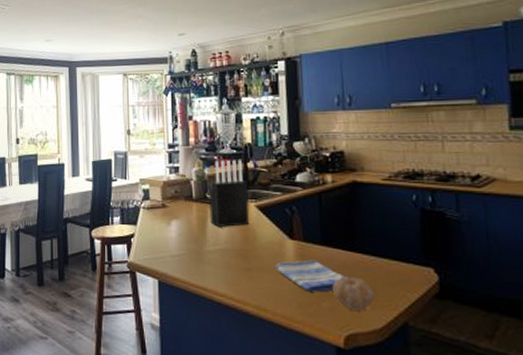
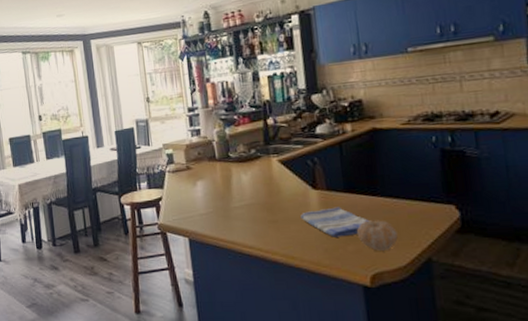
knife block: present [209,159,249,227] -> none [231,116,272,184]

